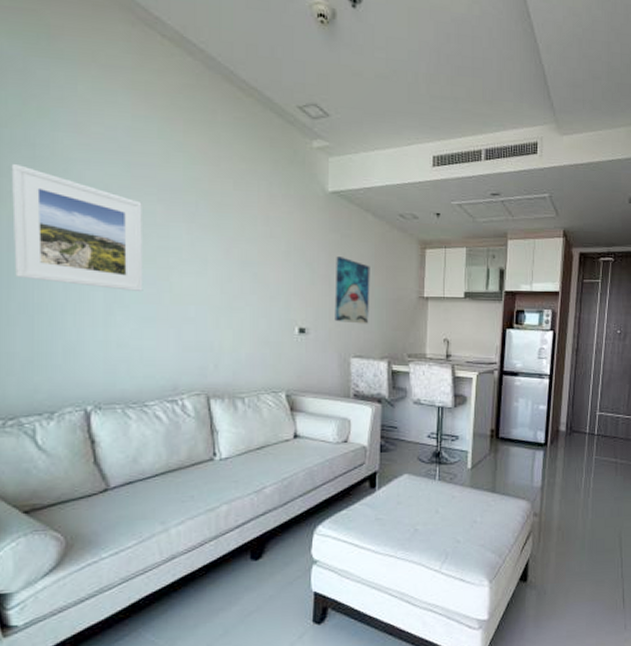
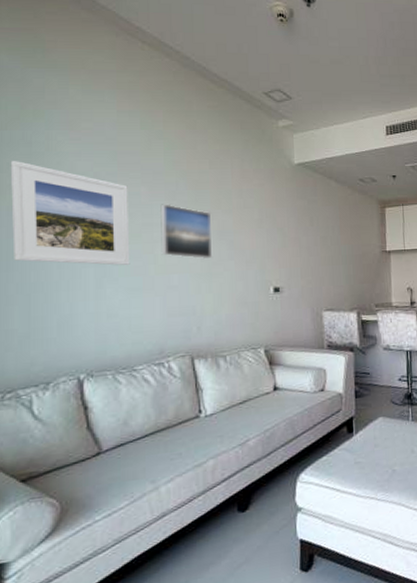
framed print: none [177,226,234,292] -> present [160,204,213,260]
wall art: present [335,257,370,324] -> none [304,220,338,280]

